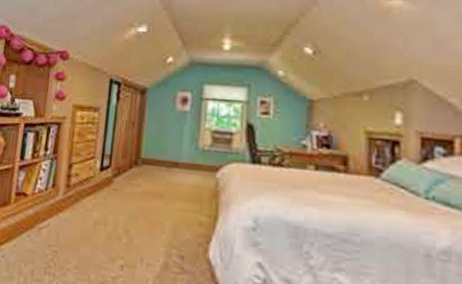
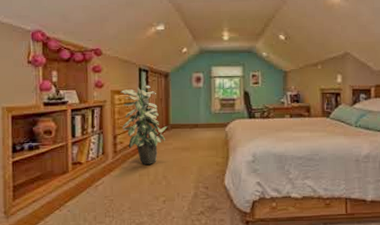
indoor plant: none [81,102,138,210] -> present [120,86,168,165]

